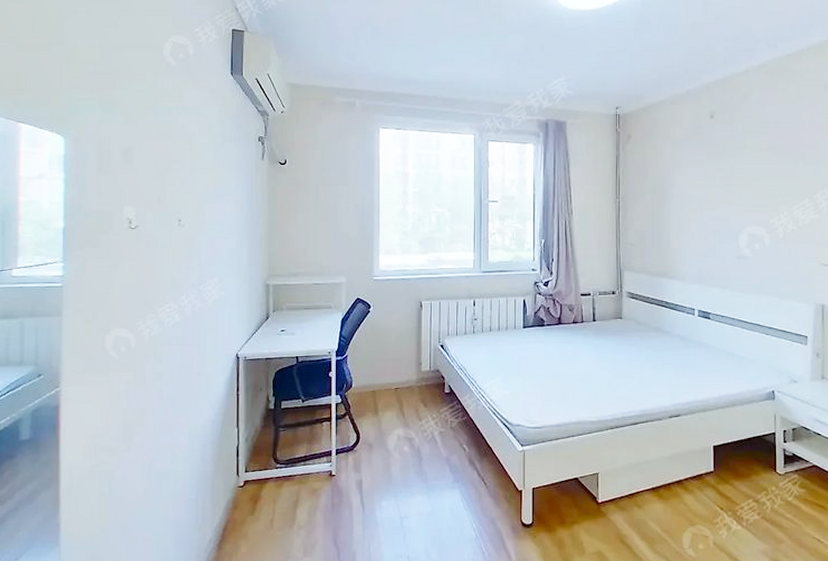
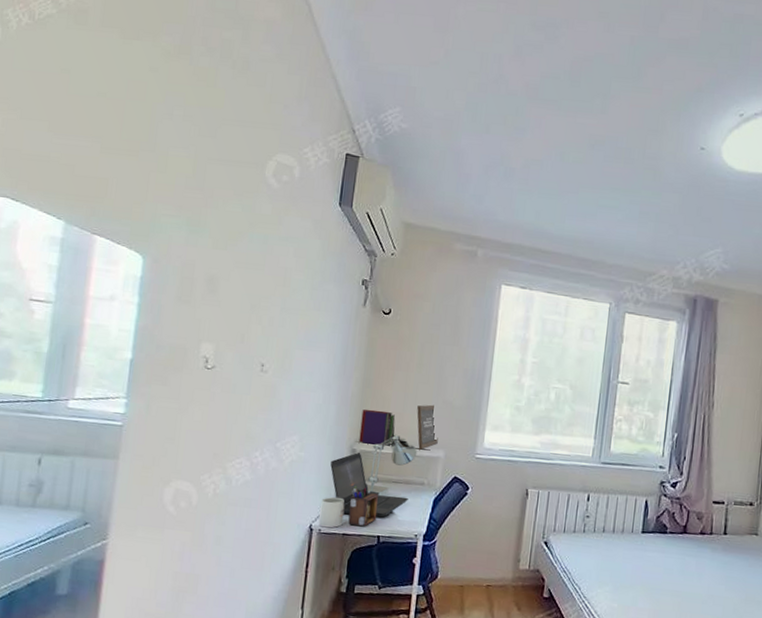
mug: none [243,327,265,355] -> present [318,496,345,528]
laptop computer: none [249,286,319,341] -> present [330,452,408,518]
desk organizer: none [268,312,294,350] -> present [348,483,378,527]
books: none [271,248,302,278] -> present [359,409,396,446]
desk lamp: none [282,267,323,323] -> present [367,434,418,497]
picture frame: none [318,238,339,278] -> present [417,404,438,450]

